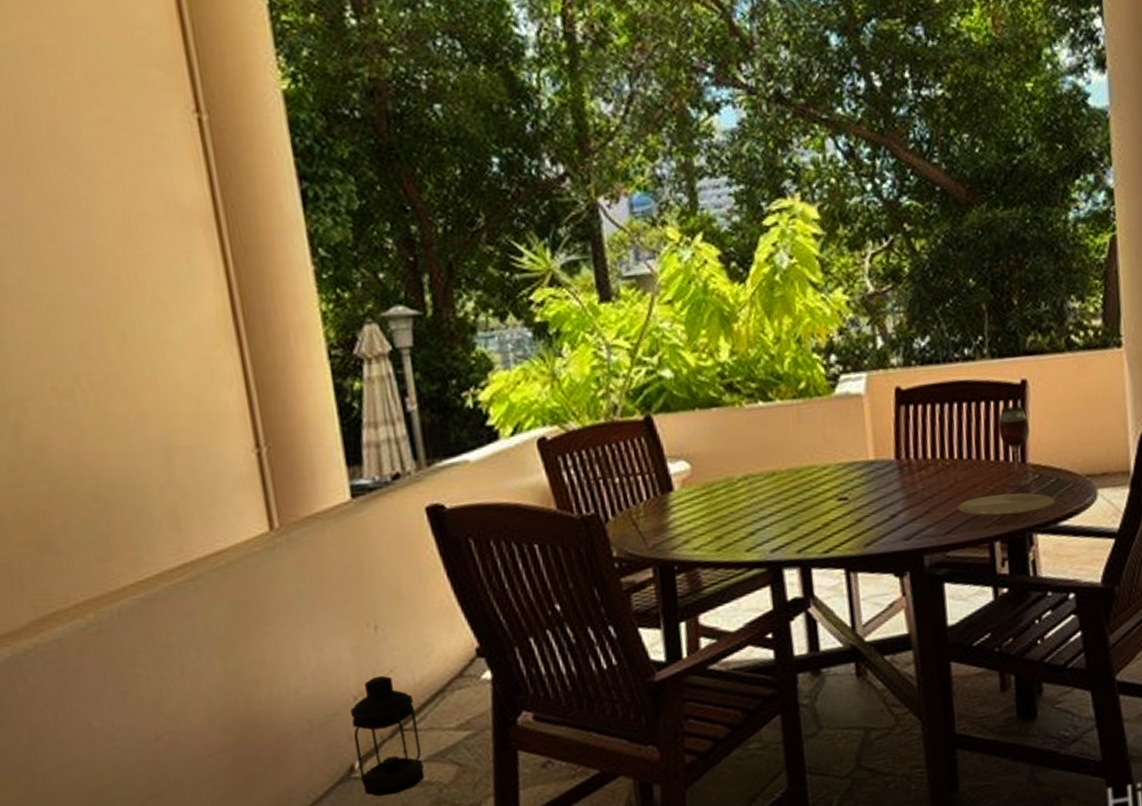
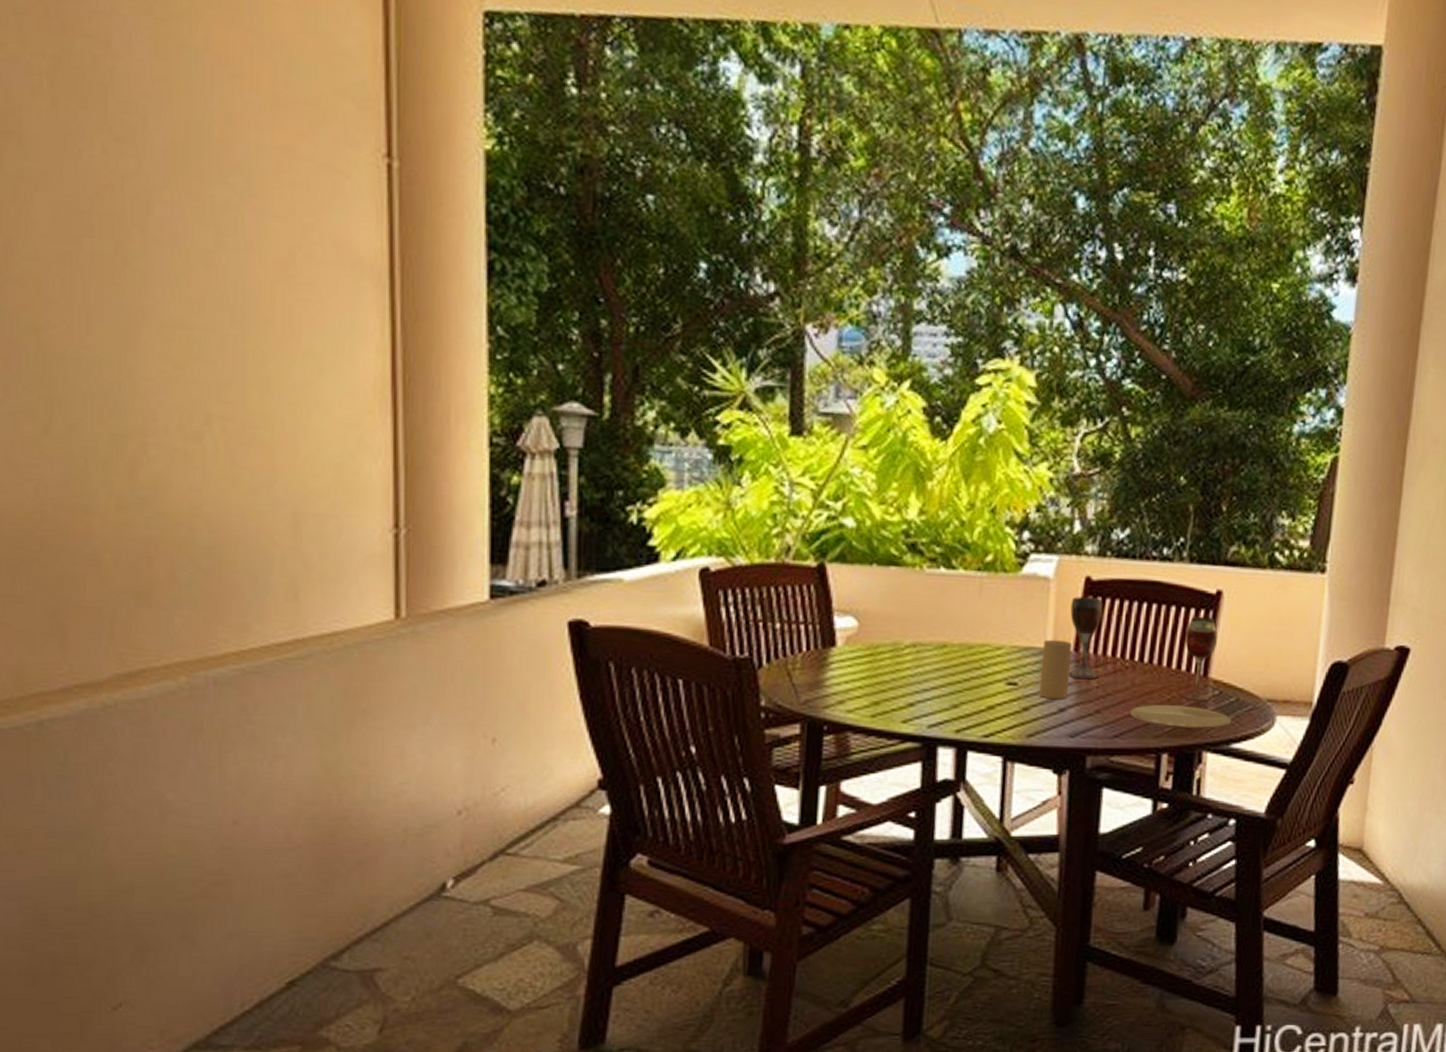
lantern: present [351,675,425,796] -> none [451,792,523,920]
candle: none [865,450,897,508] -> present [1039,639,1073,700]
cup: none [885,405,923,485] -> present [1069,596,1103,680]

